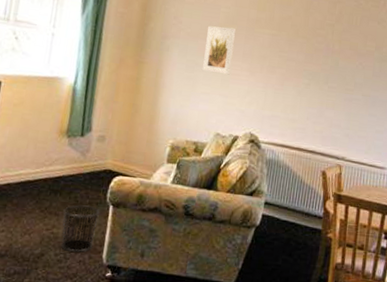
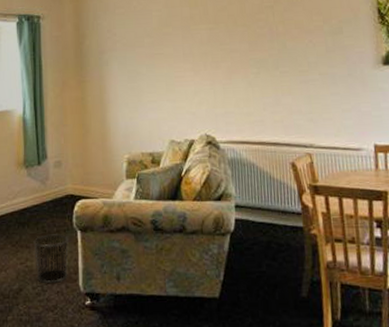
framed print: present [201,26,237,75] -> none [142,30,173,80]

